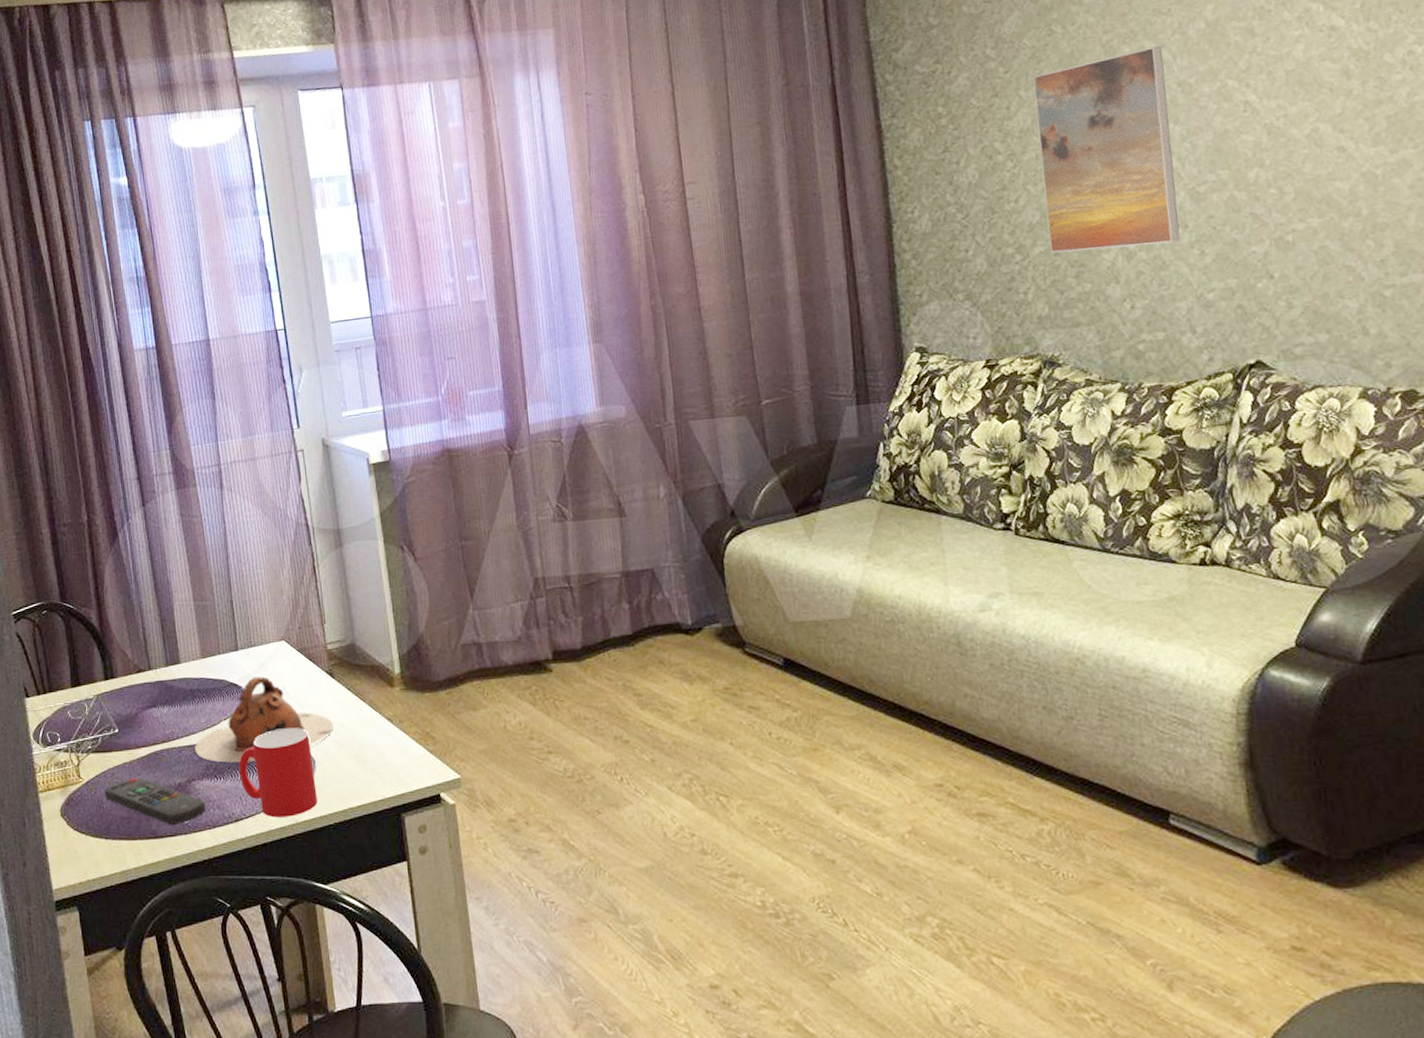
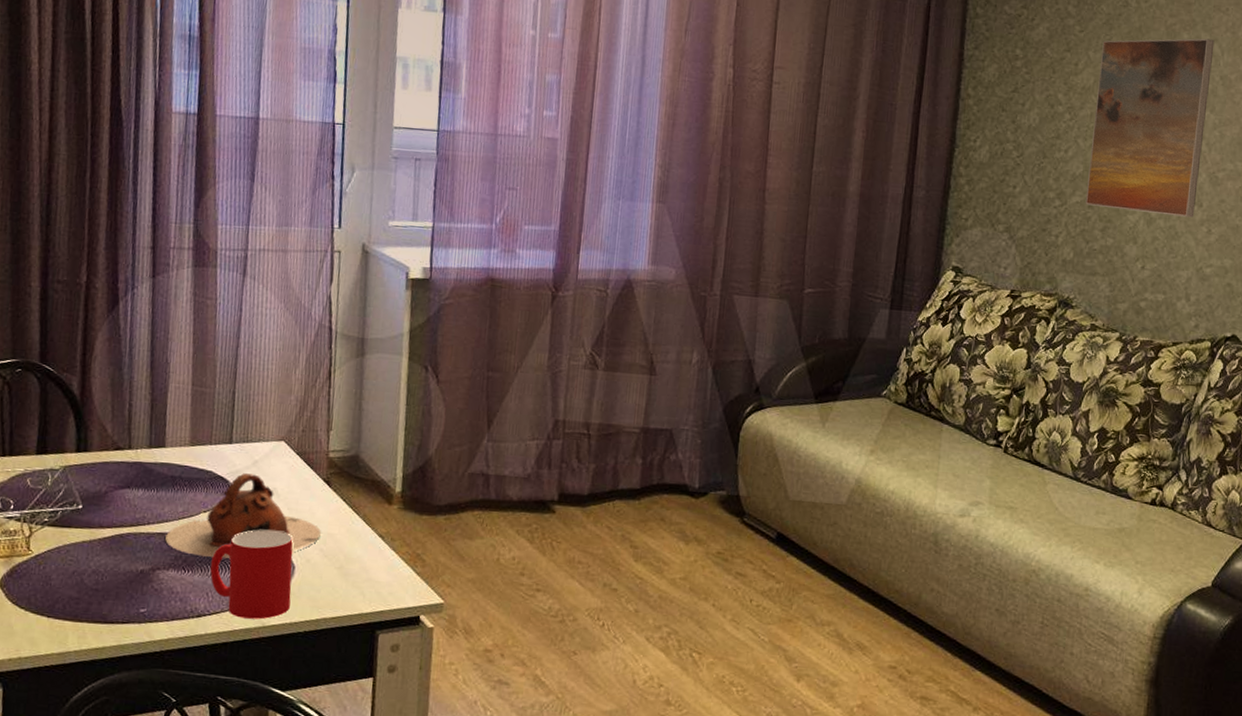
remote control: present [104,777,207,826] -> none [54,557,168,613]

